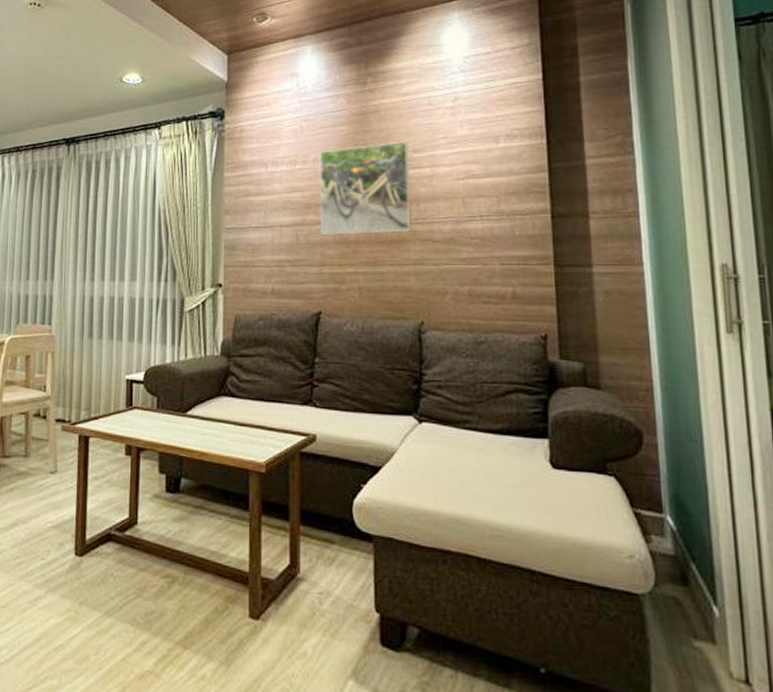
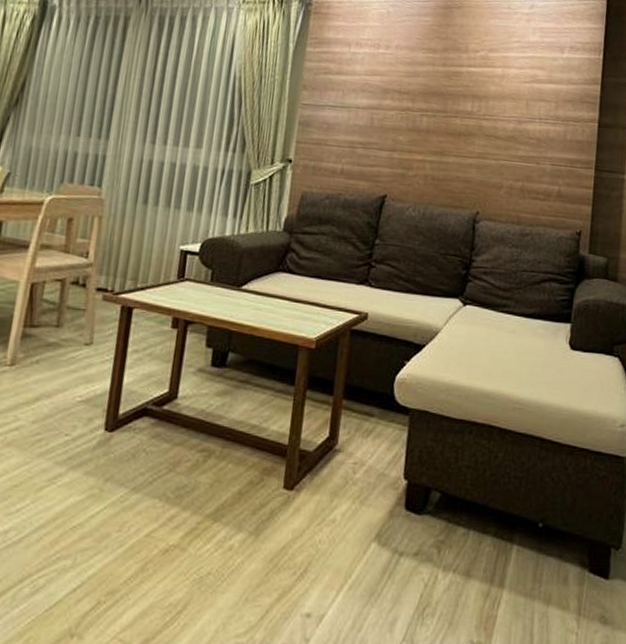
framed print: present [319,141,411,235] -> none [395,38,486,127]

